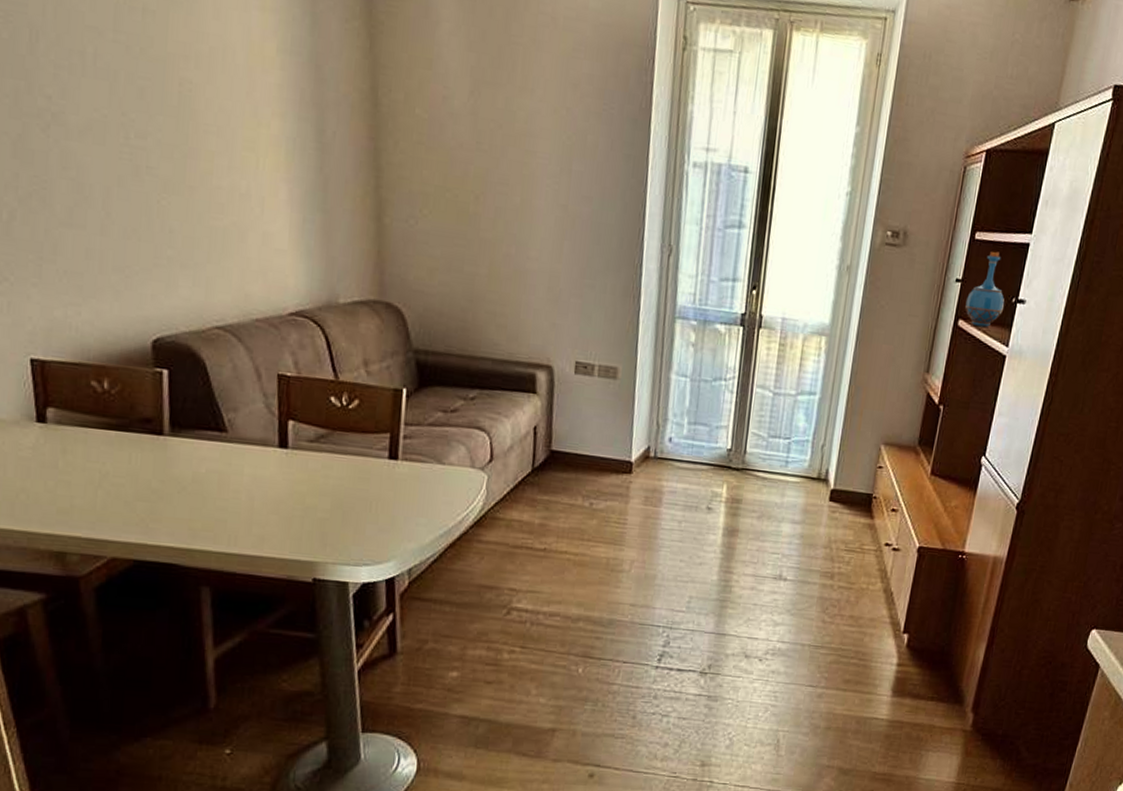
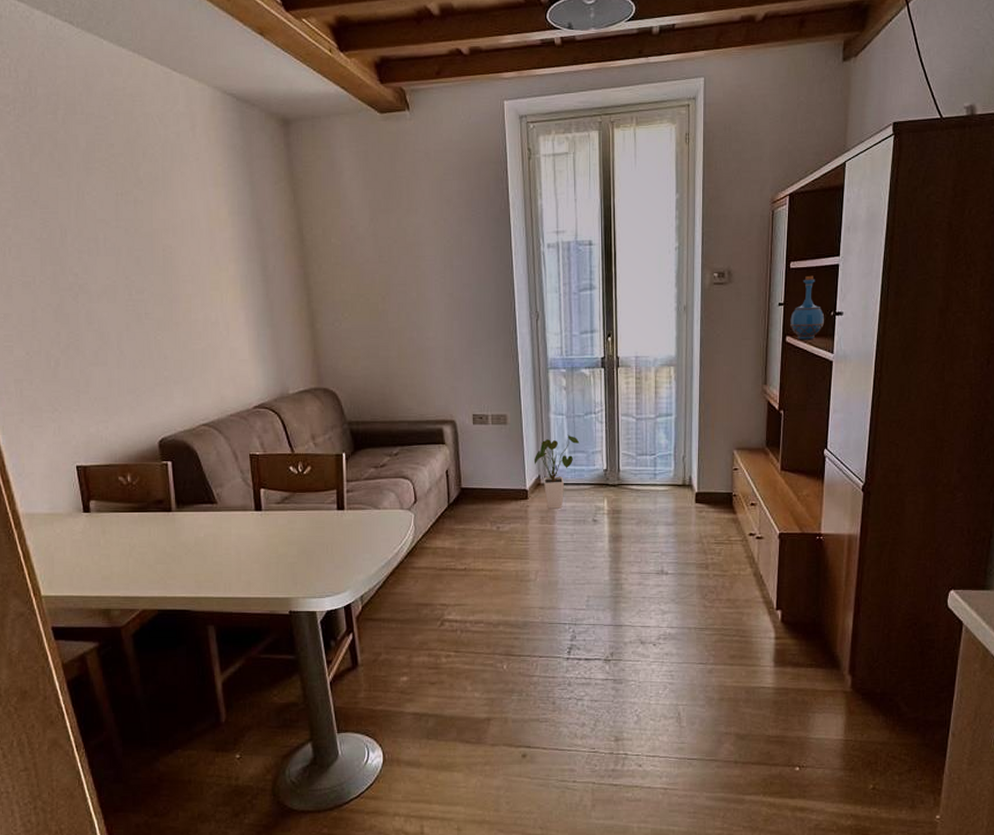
house plant: none [644,401,703,490] -> present [534,434,580,509]

